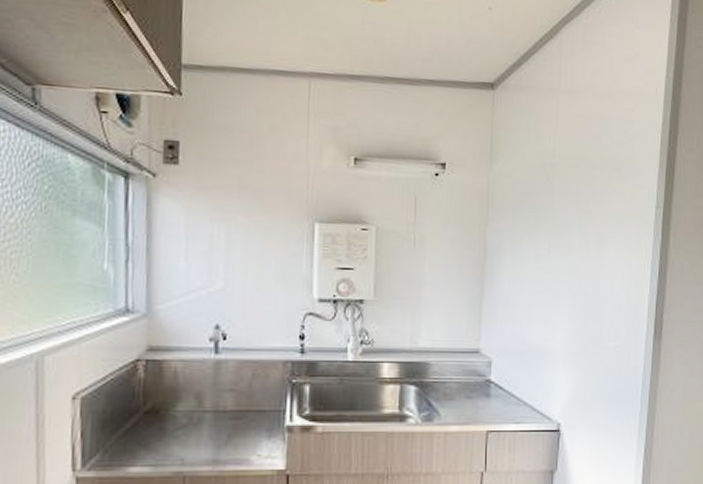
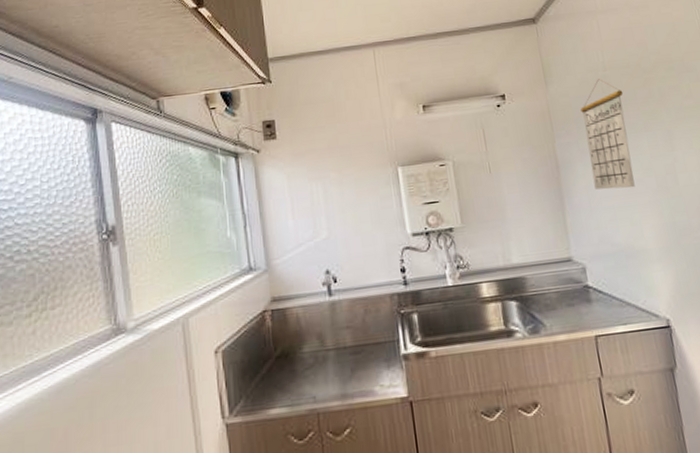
calendar: none [518,165,567,288] -> present [580,79,635,190]

